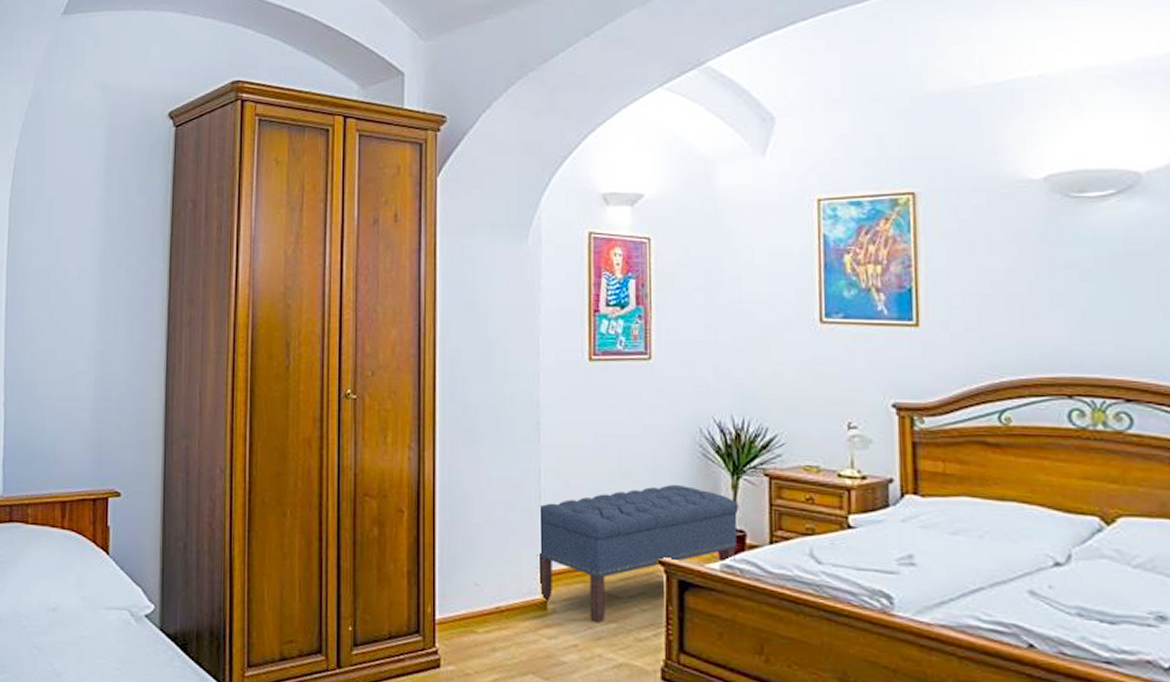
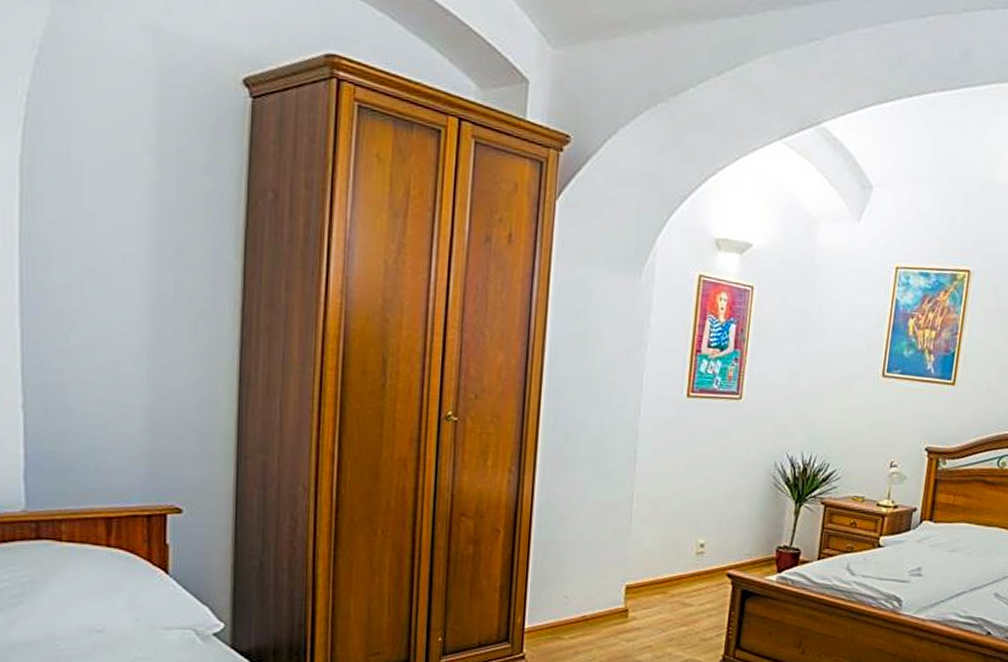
bench: present [537,484,739,624] -> none [623,509,798,627]

